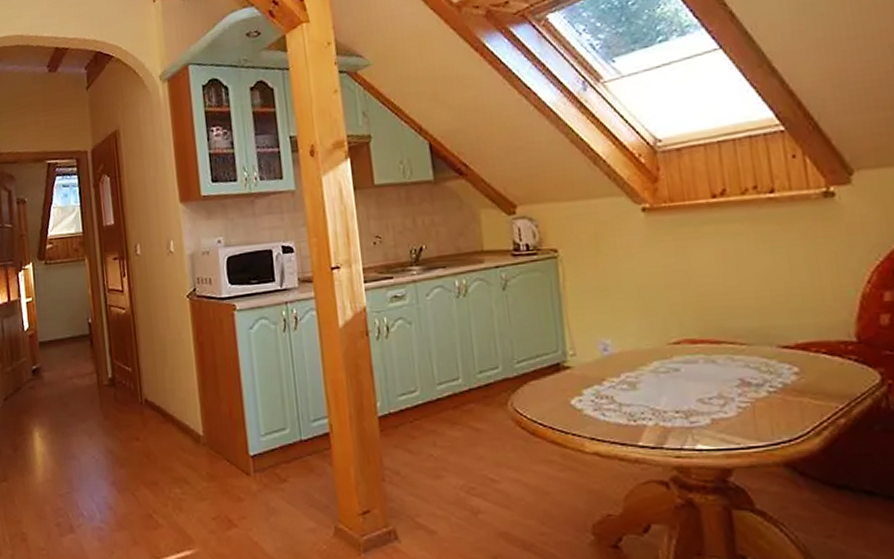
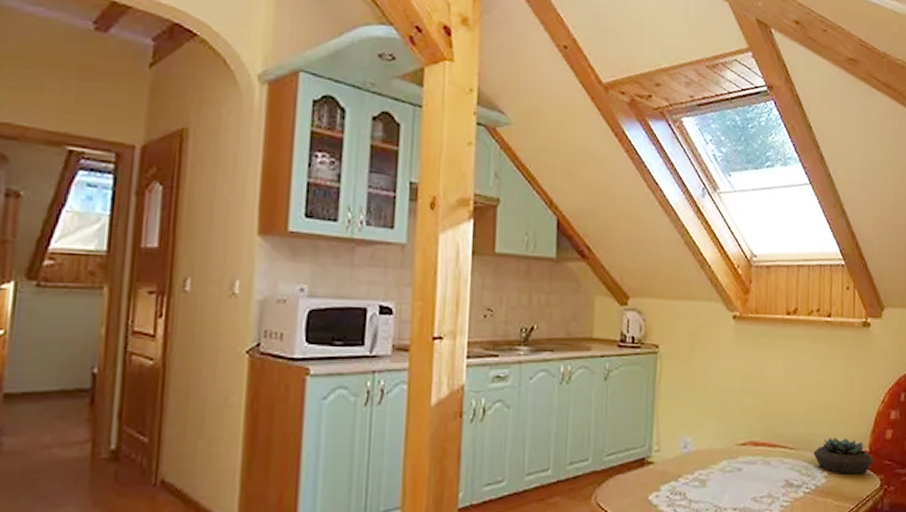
succulent plant: none [774,327,867,370] -> present [813,438,875,474]

